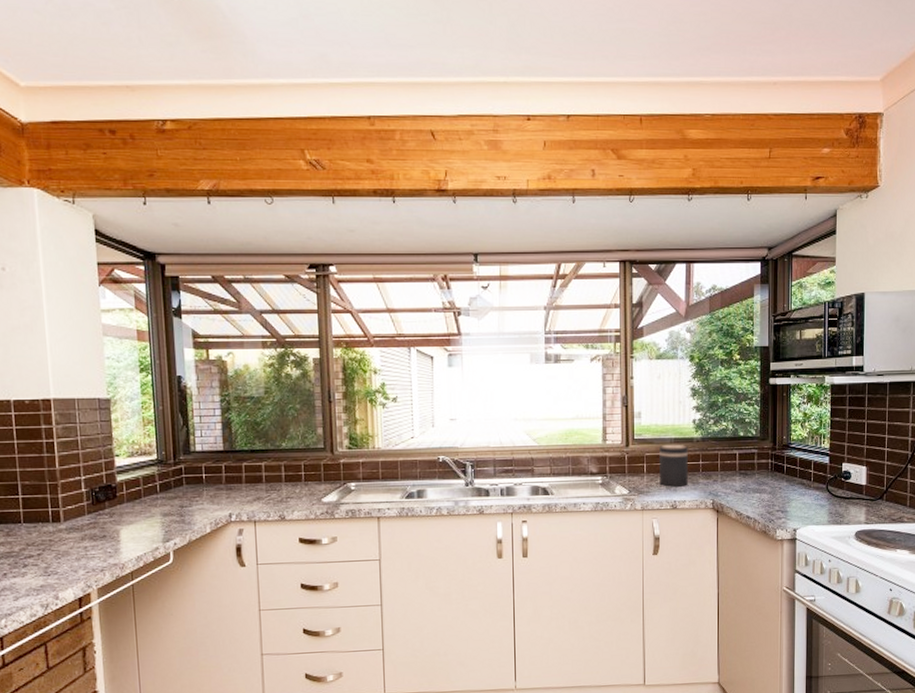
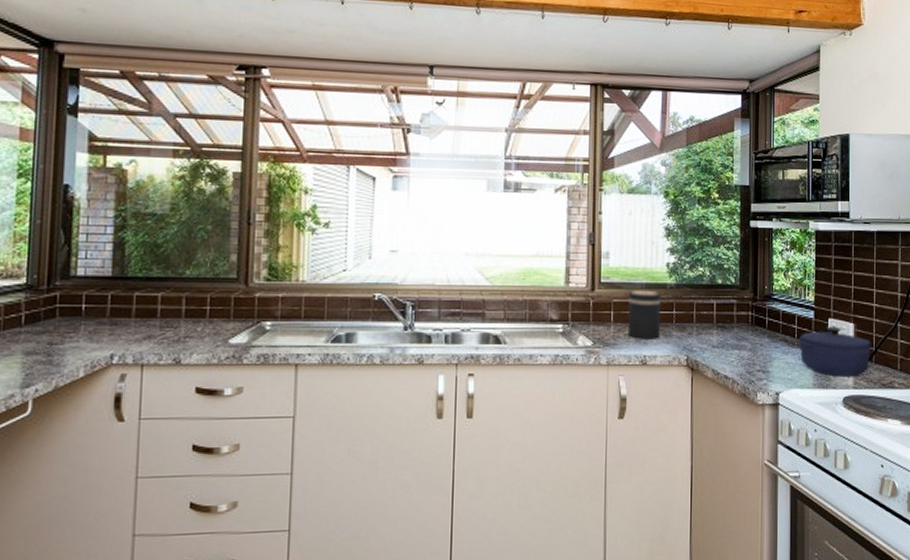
cooking pot: none [812,469,882,514] -> present [795,326,871,377]

